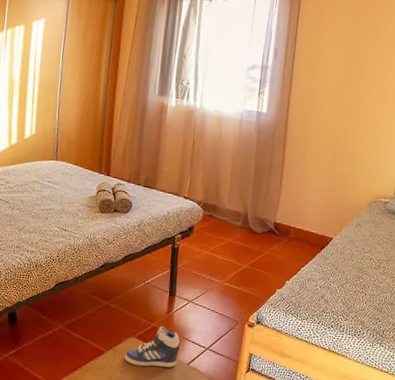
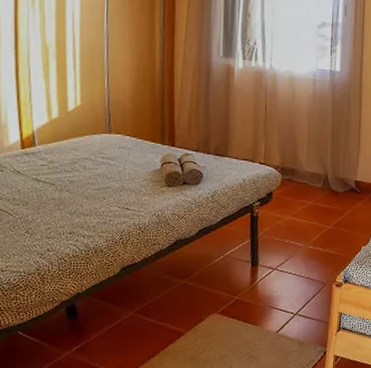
sneaker: present [124,326,180,368] -> none [207,298,267,342]

